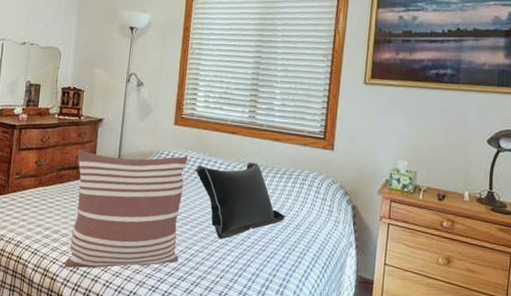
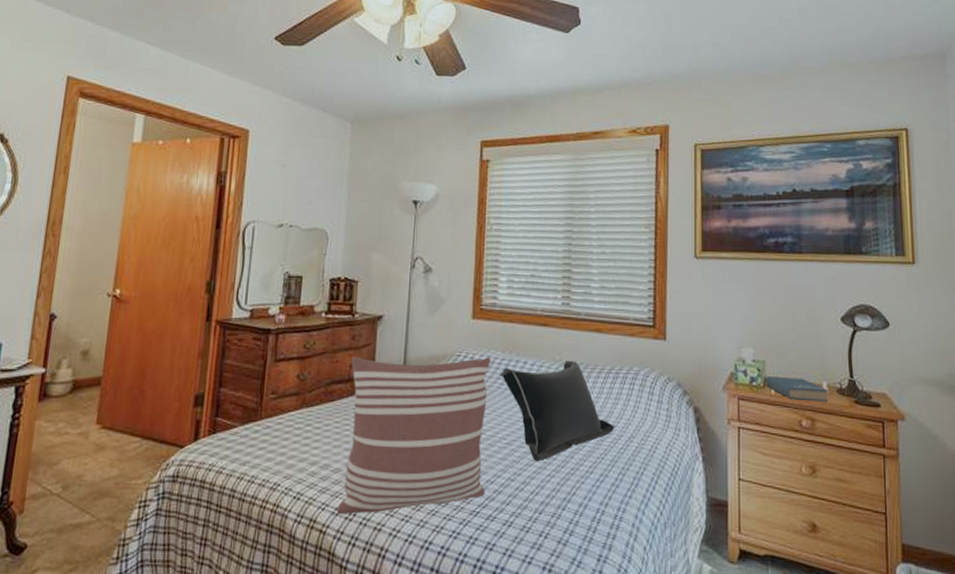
book: none [415,184,469,208] -> present [766,375,829,402]

